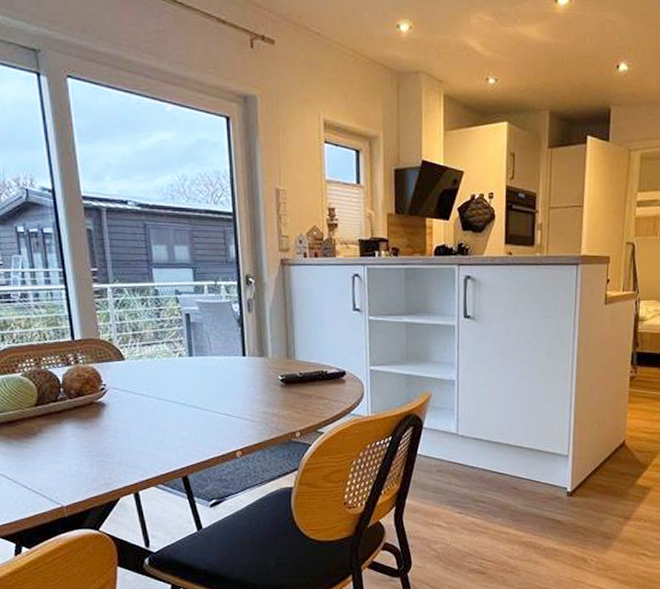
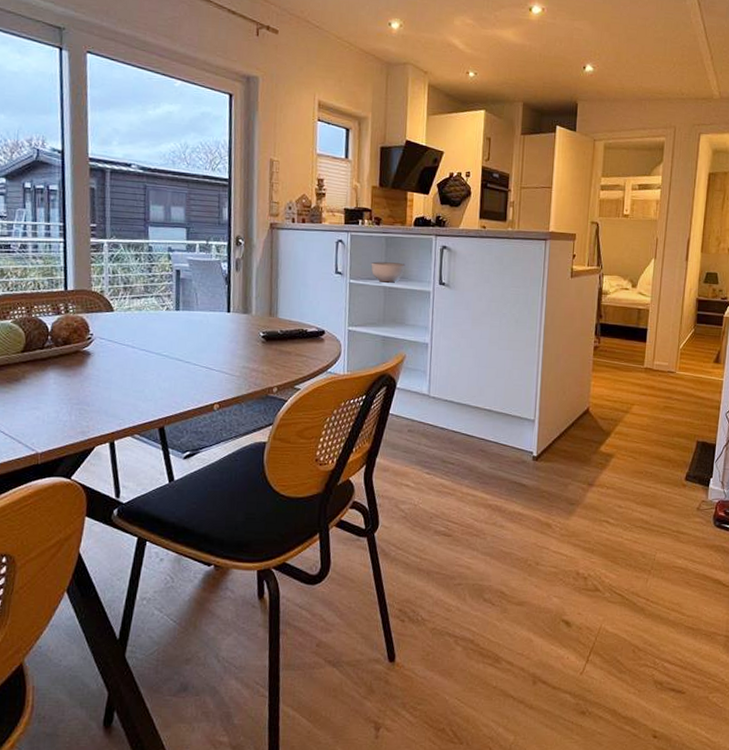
bowl: none [390,296,427,318] -> present [371,261,406,283]

